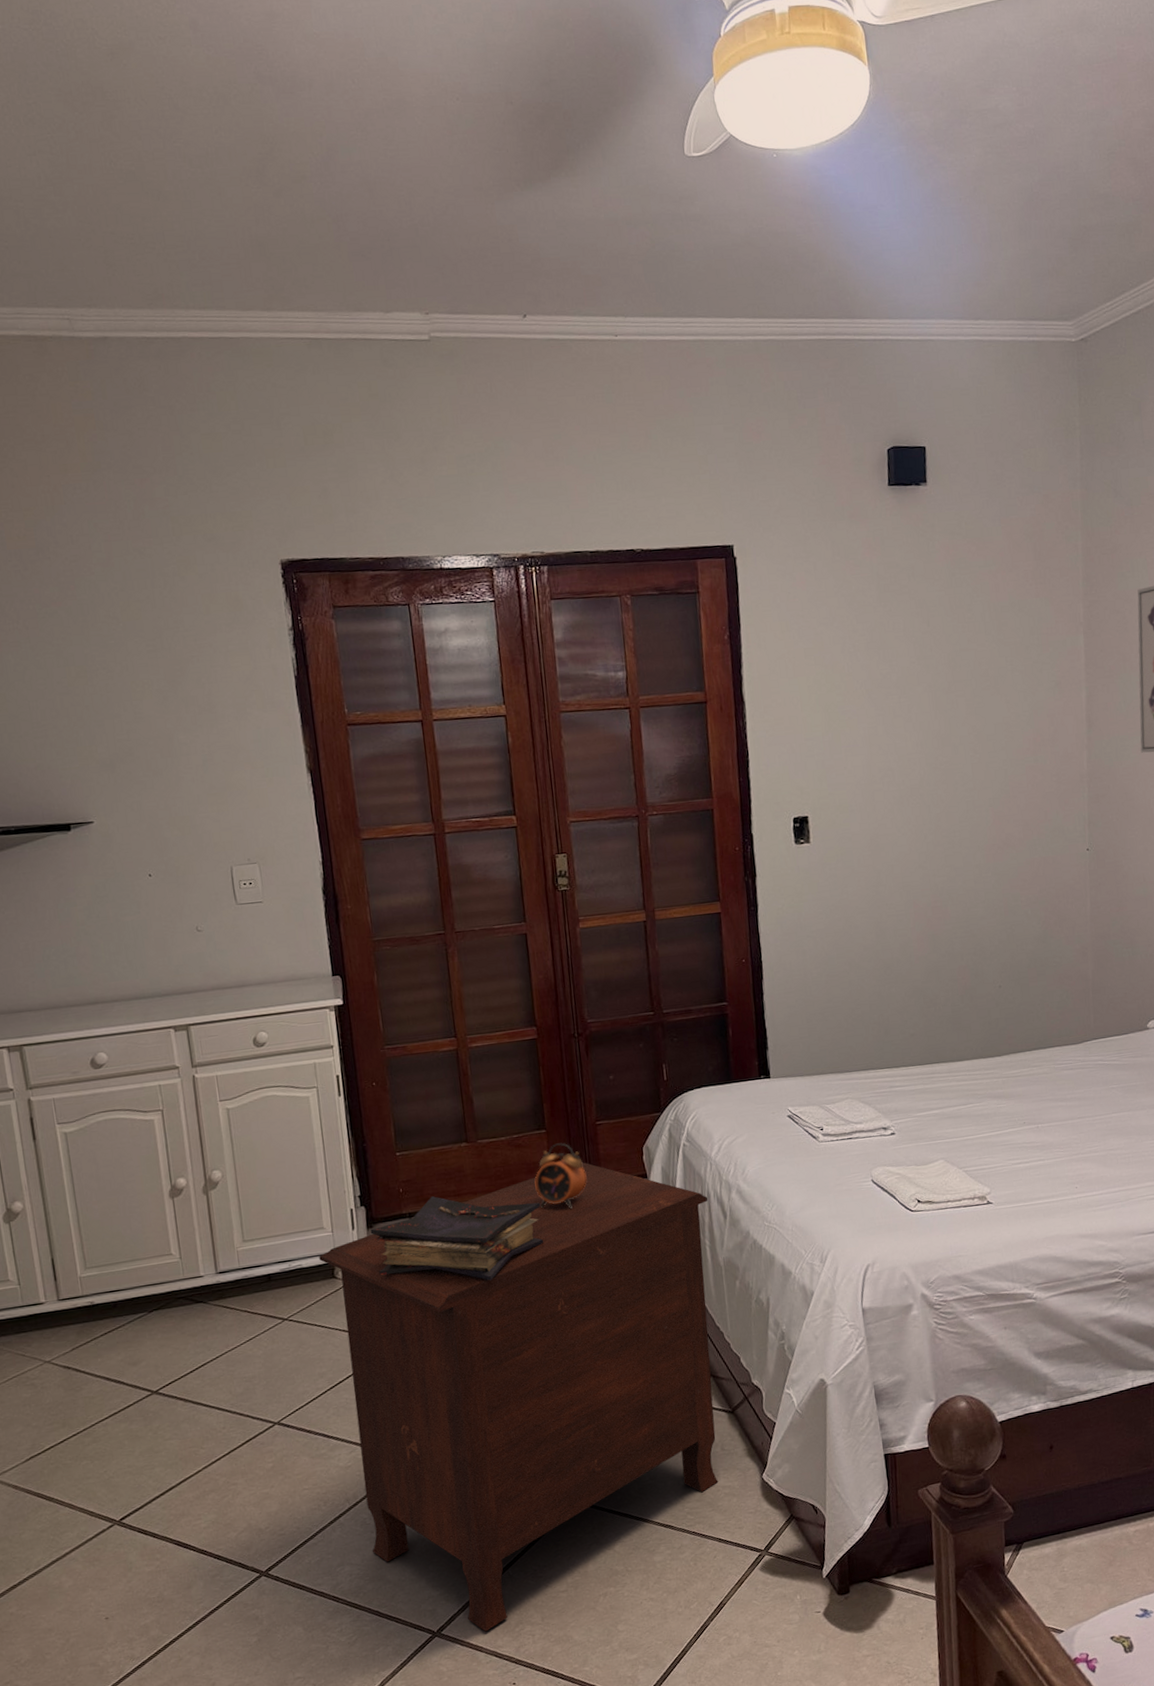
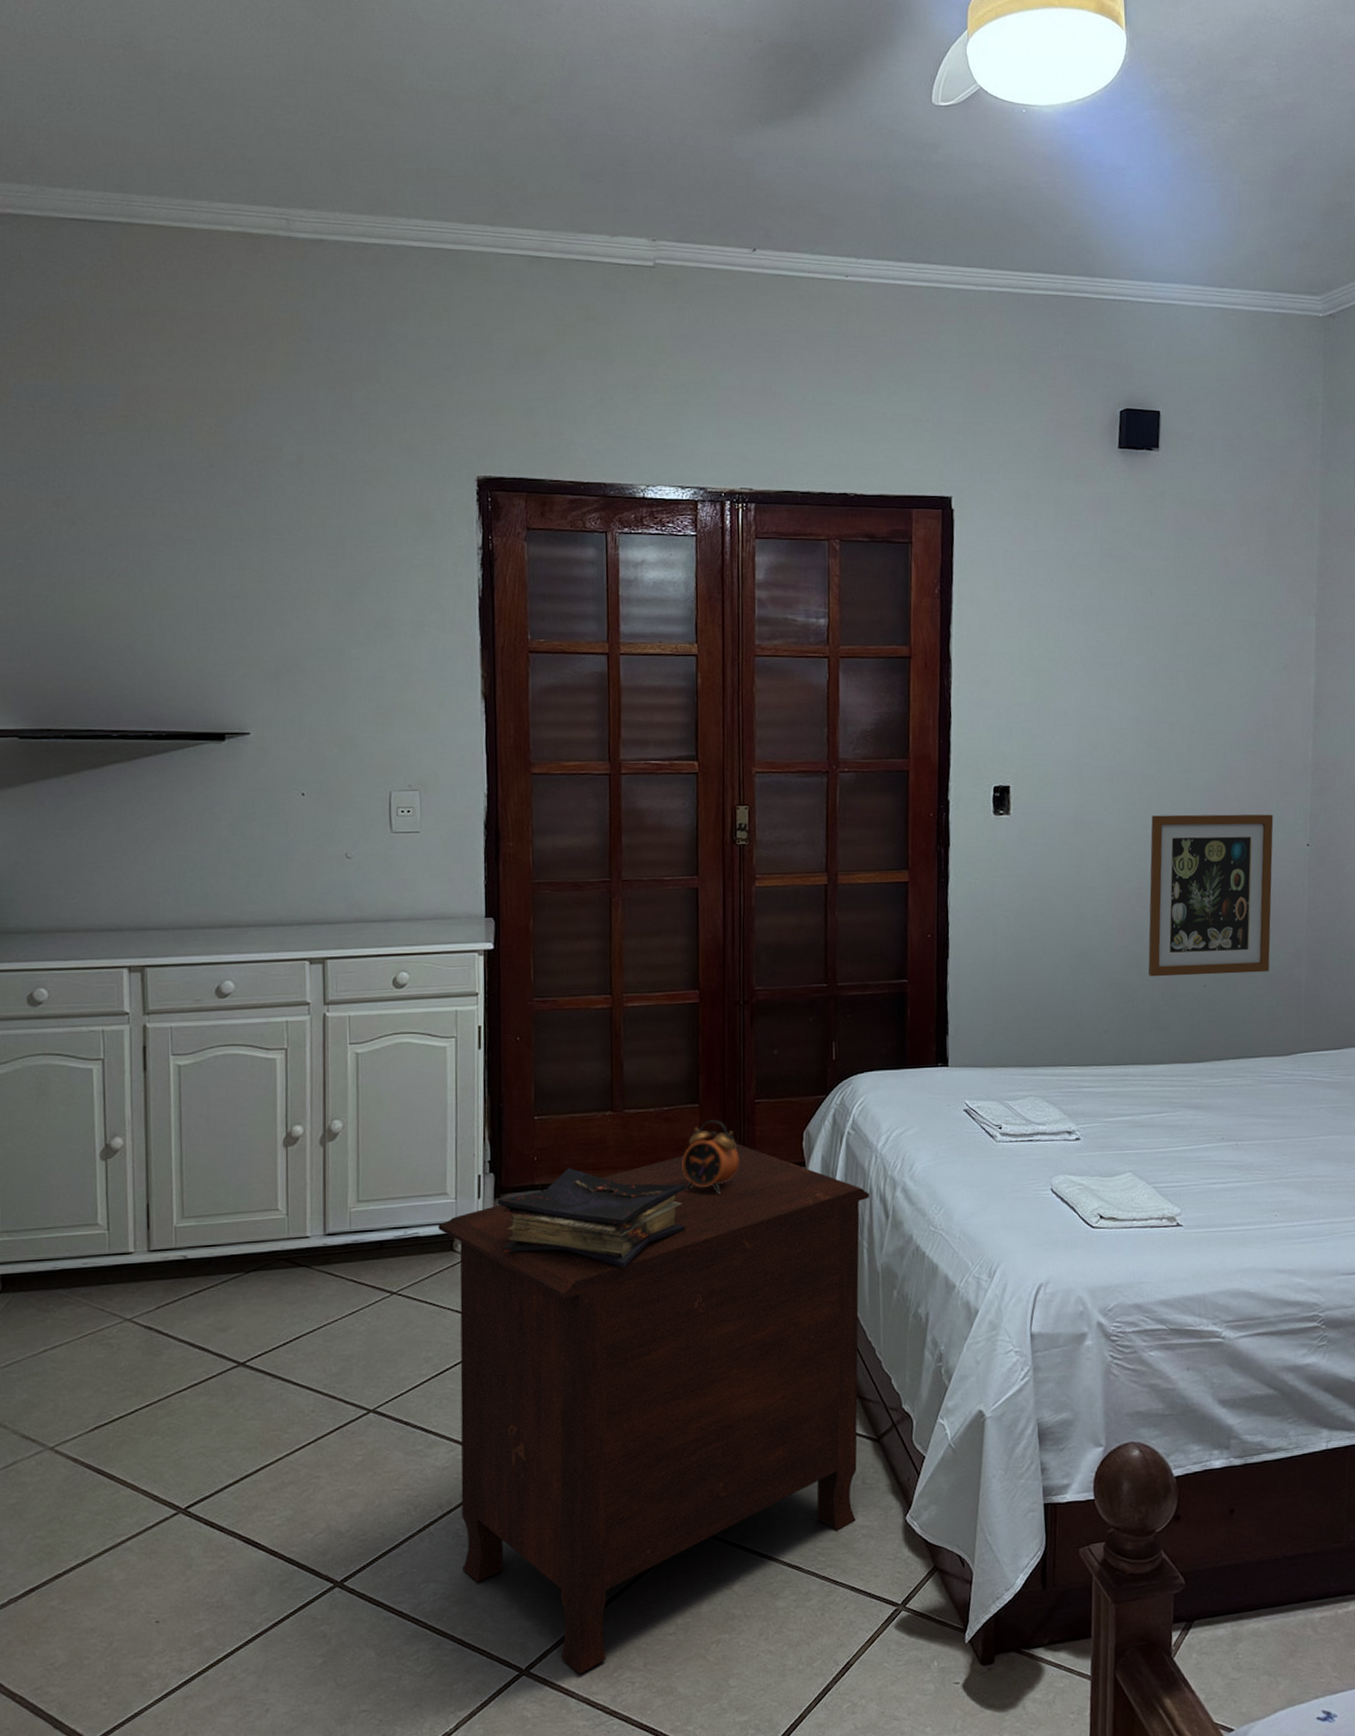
wall art: none [941,823,1059,982] -> present [1148,814,1274,977]

